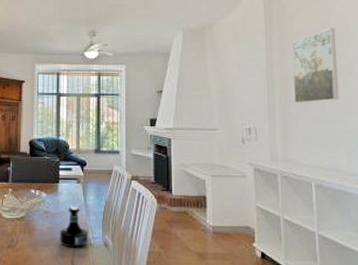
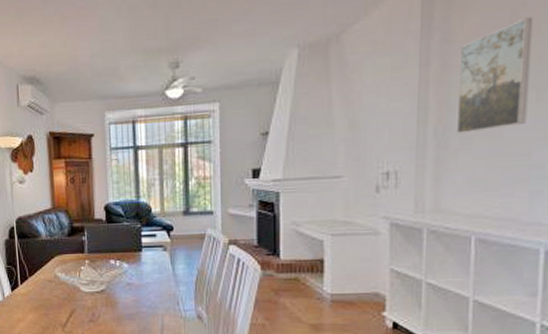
tequila bottle: present [59,206,89,248] -> none [145,277,179,321]

